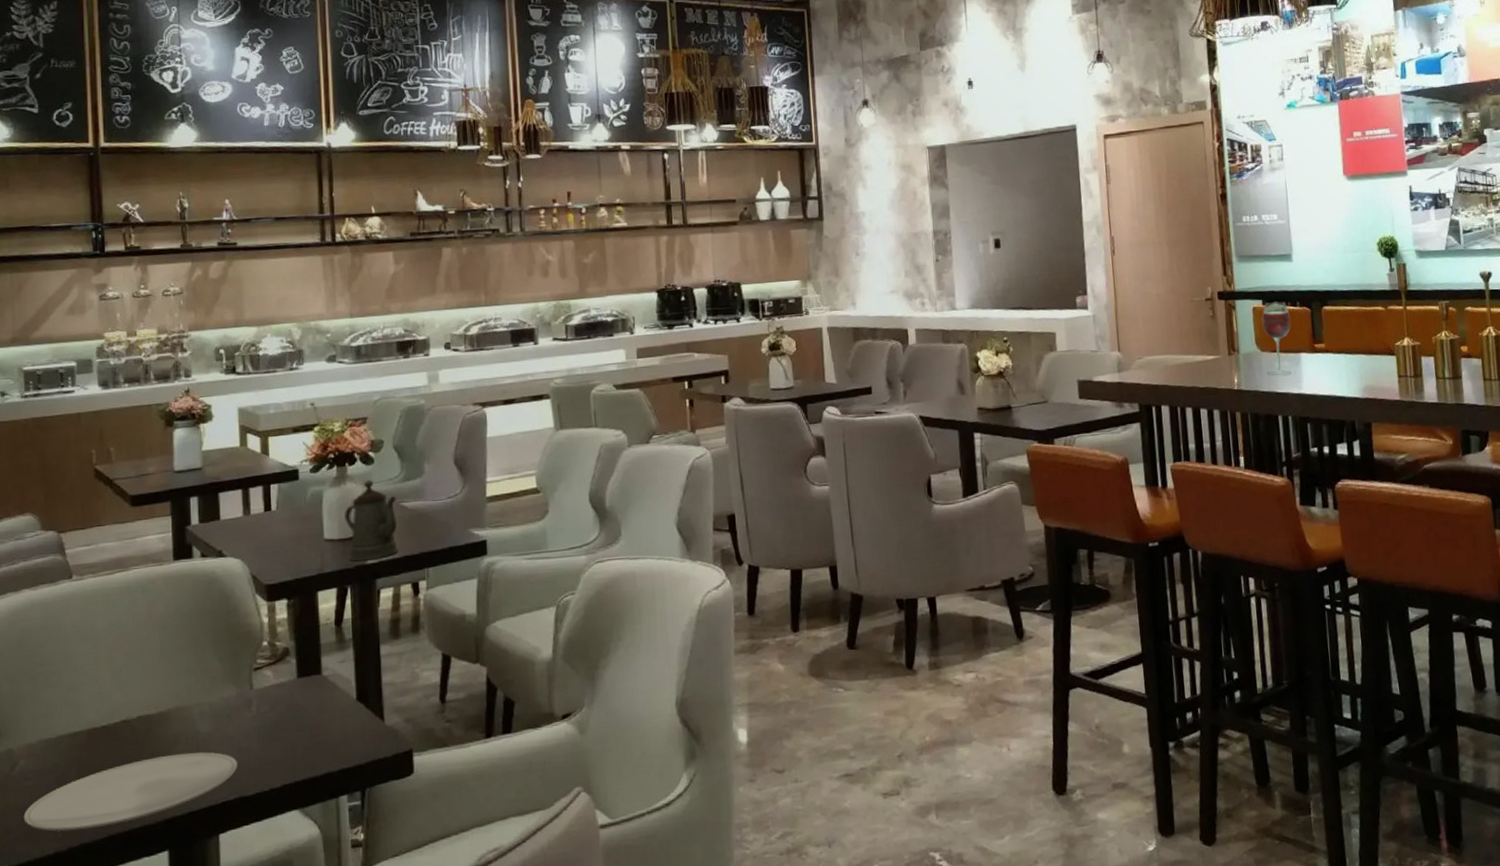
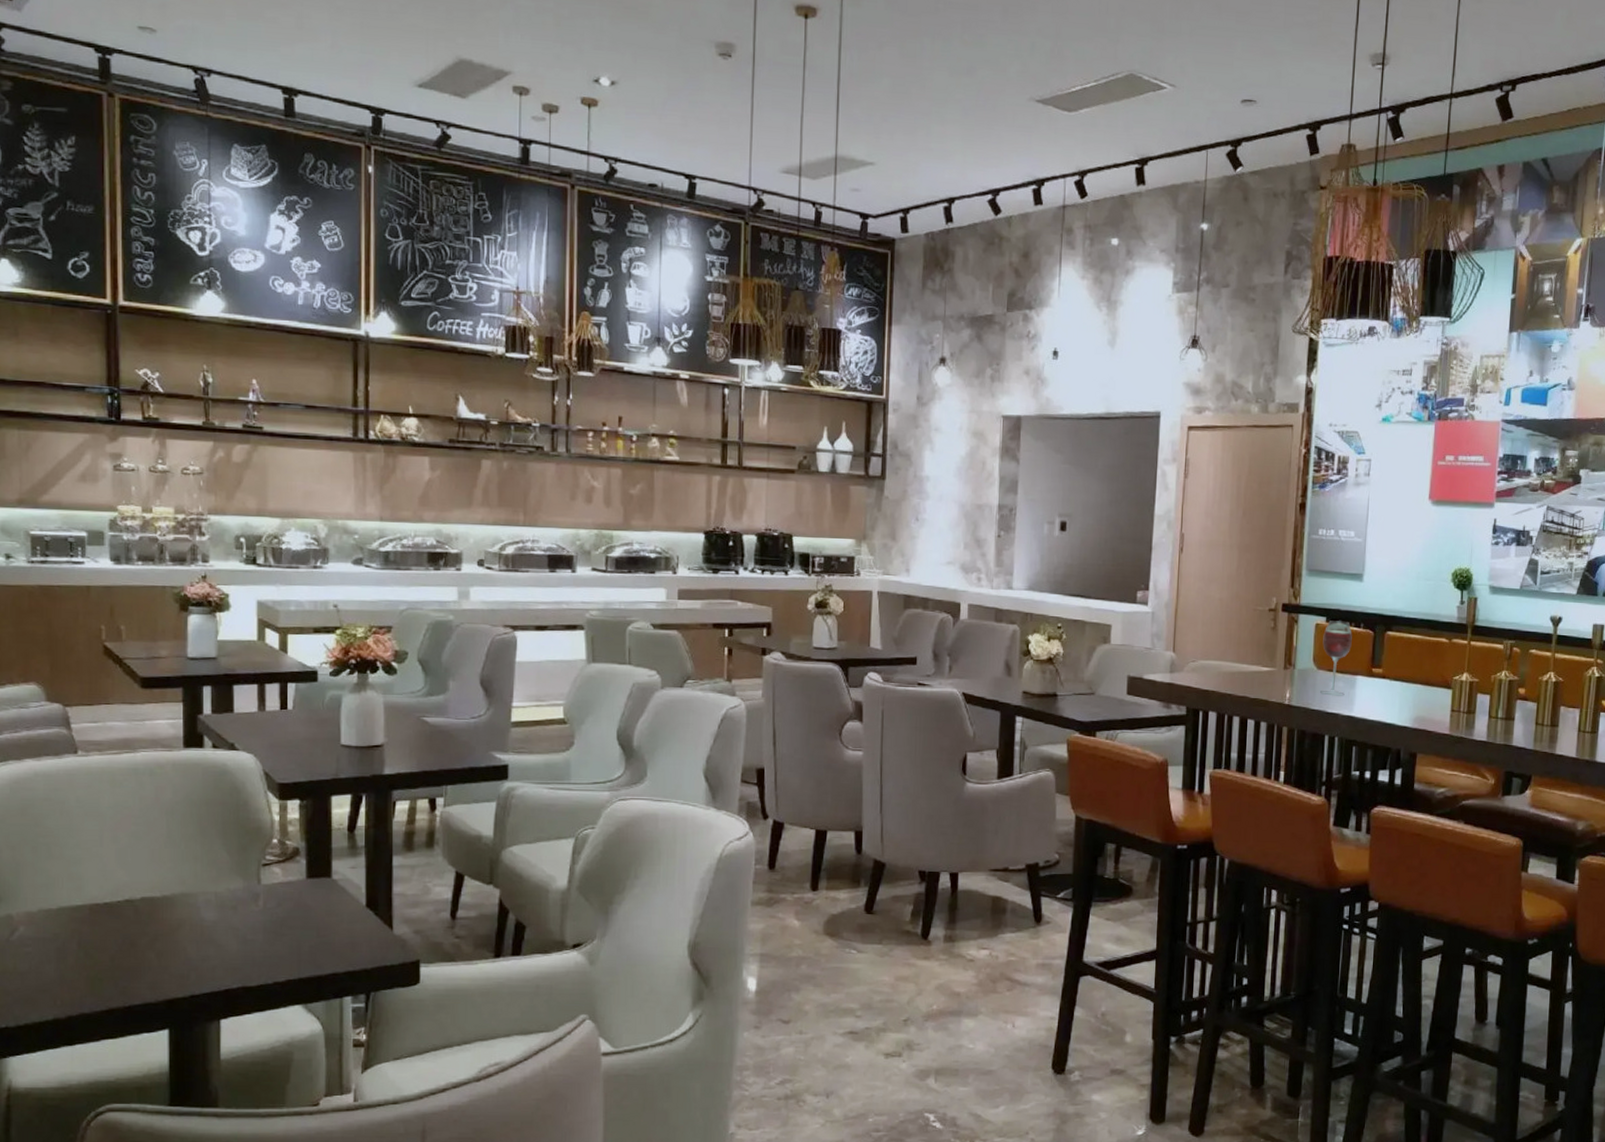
plate: present [23,752,238,832] -> none [22,938,242,1000]
coffee pot: present [345,479,399,562] -> none [363,690,418,771]

